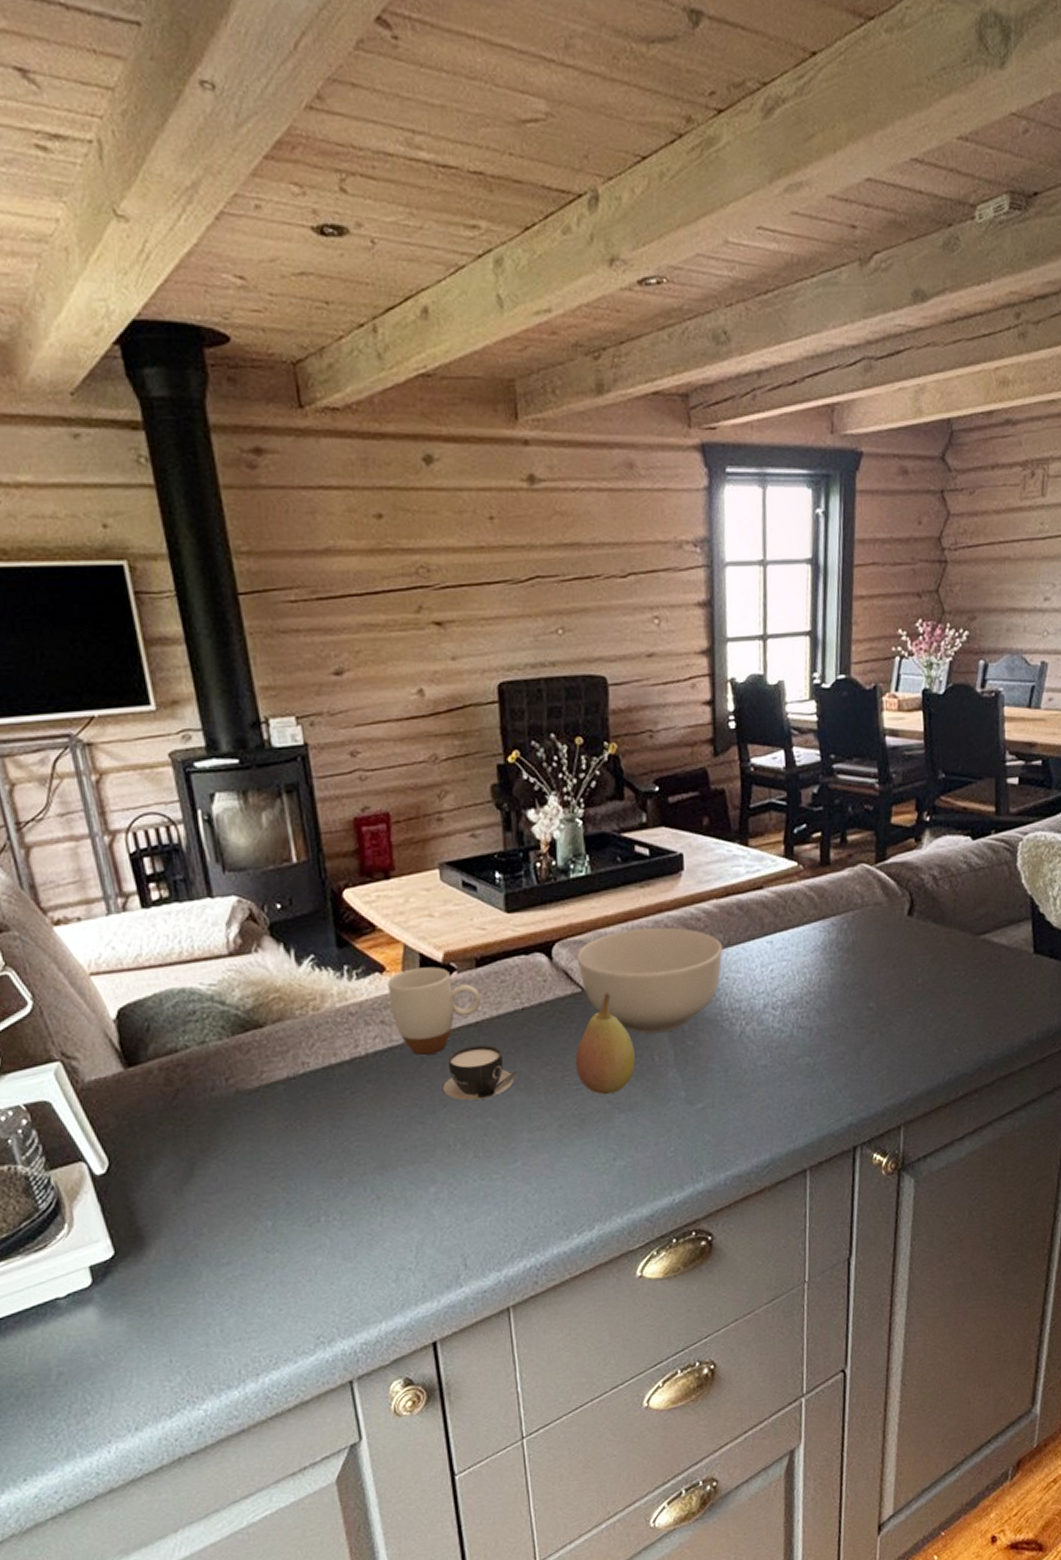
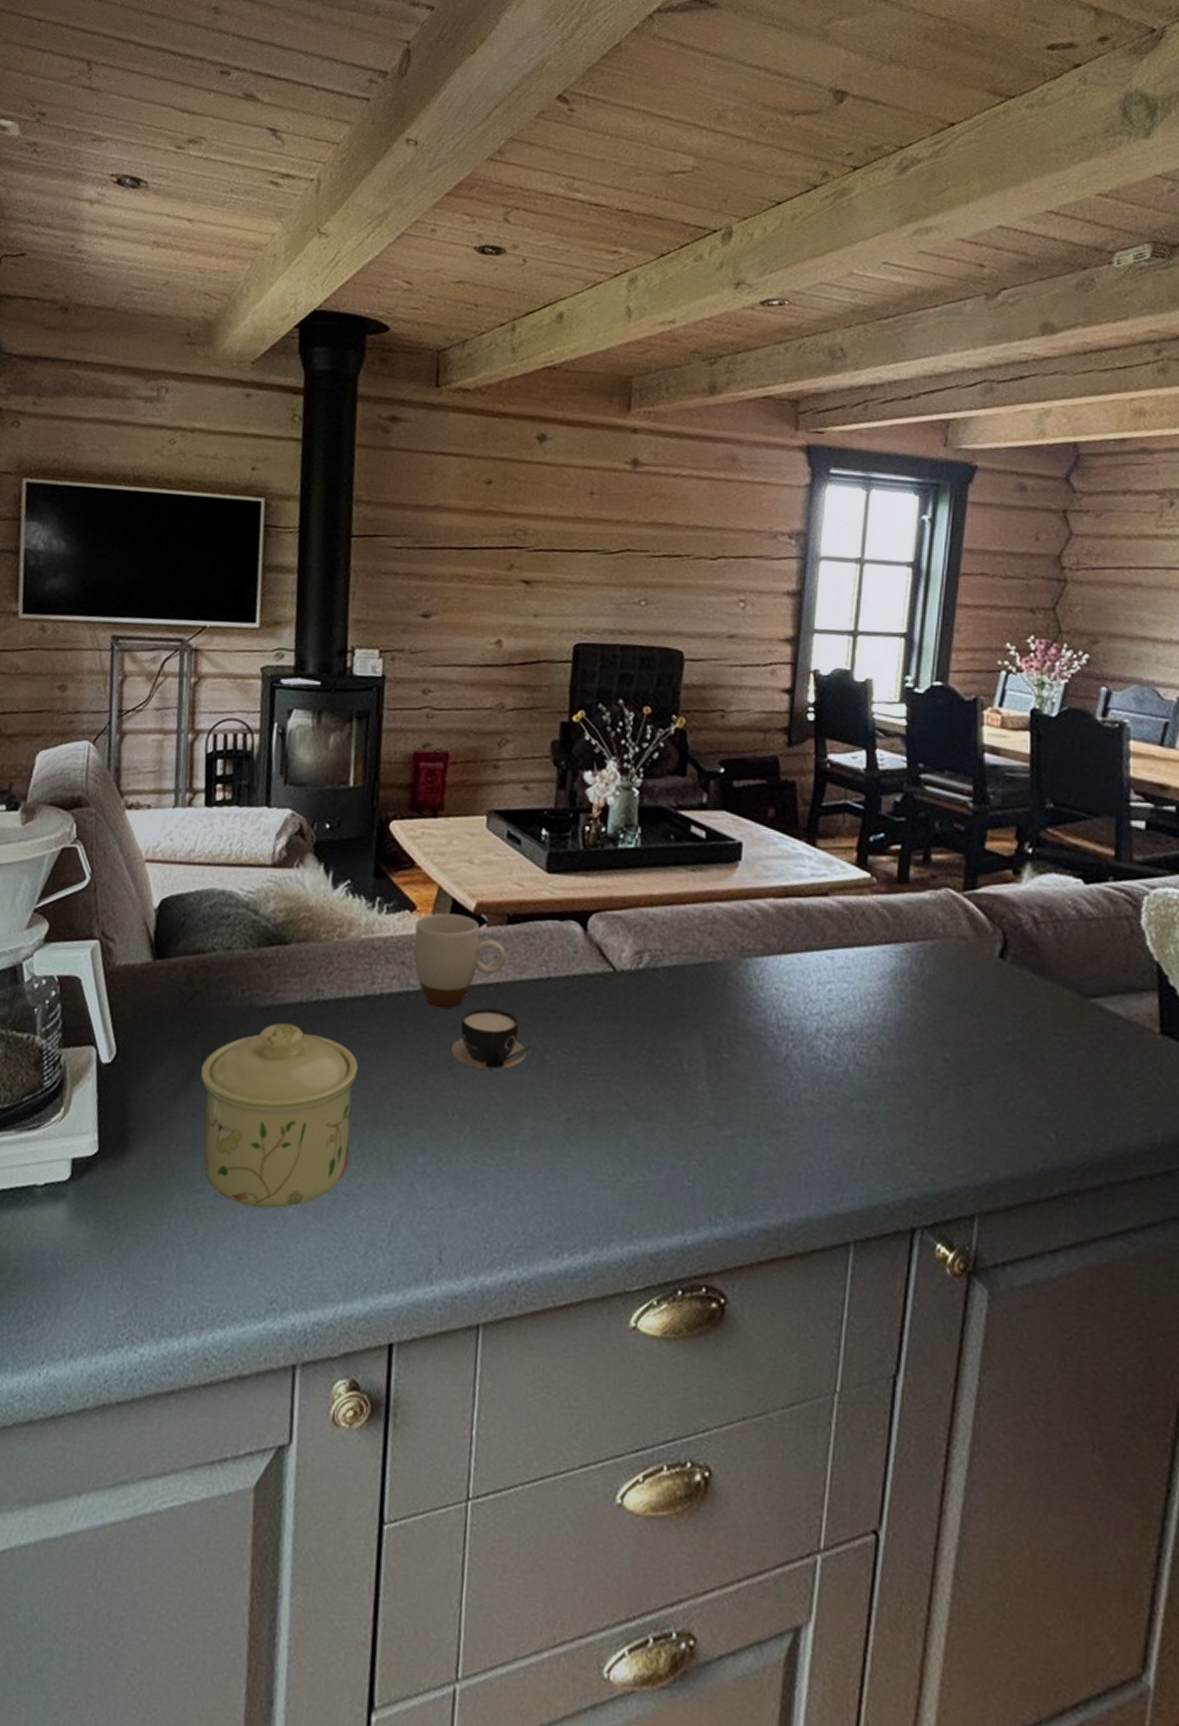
sugar bowl: none [200,1099,366,1266] -> present [200,1023,359,1209]
bowl: present [576,927,723,1034] -> none [612,914,776,1037]
fruit: present [576,993,635,1094] -> none [595,979,662,1095]

